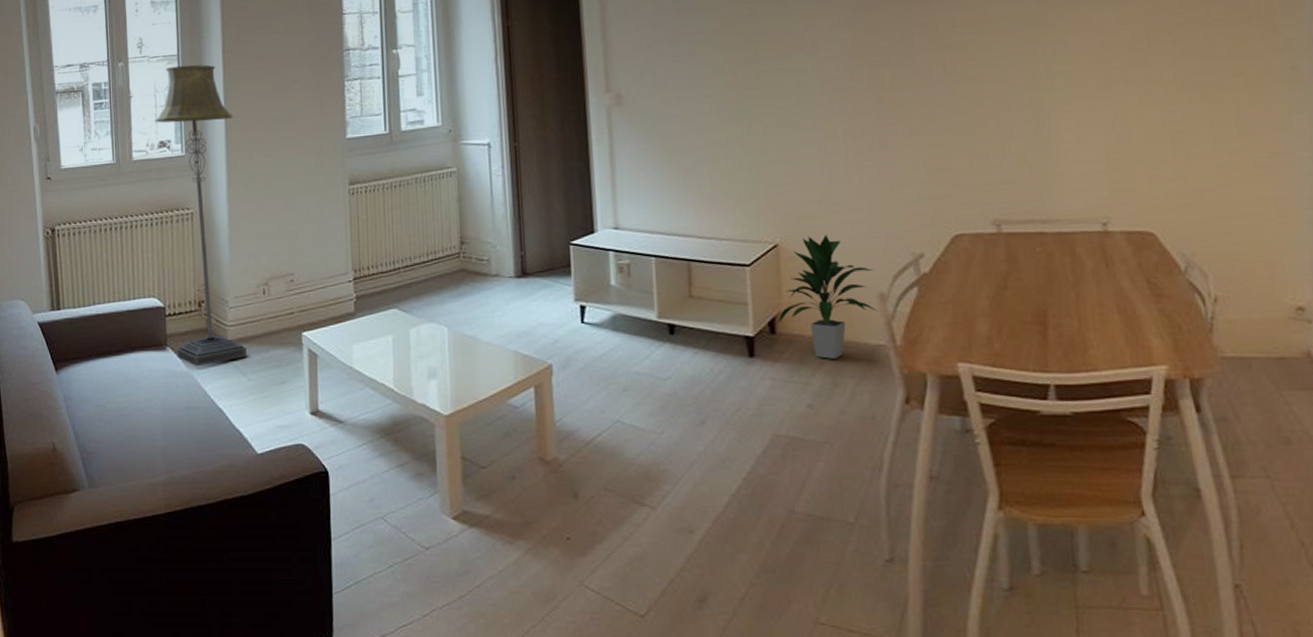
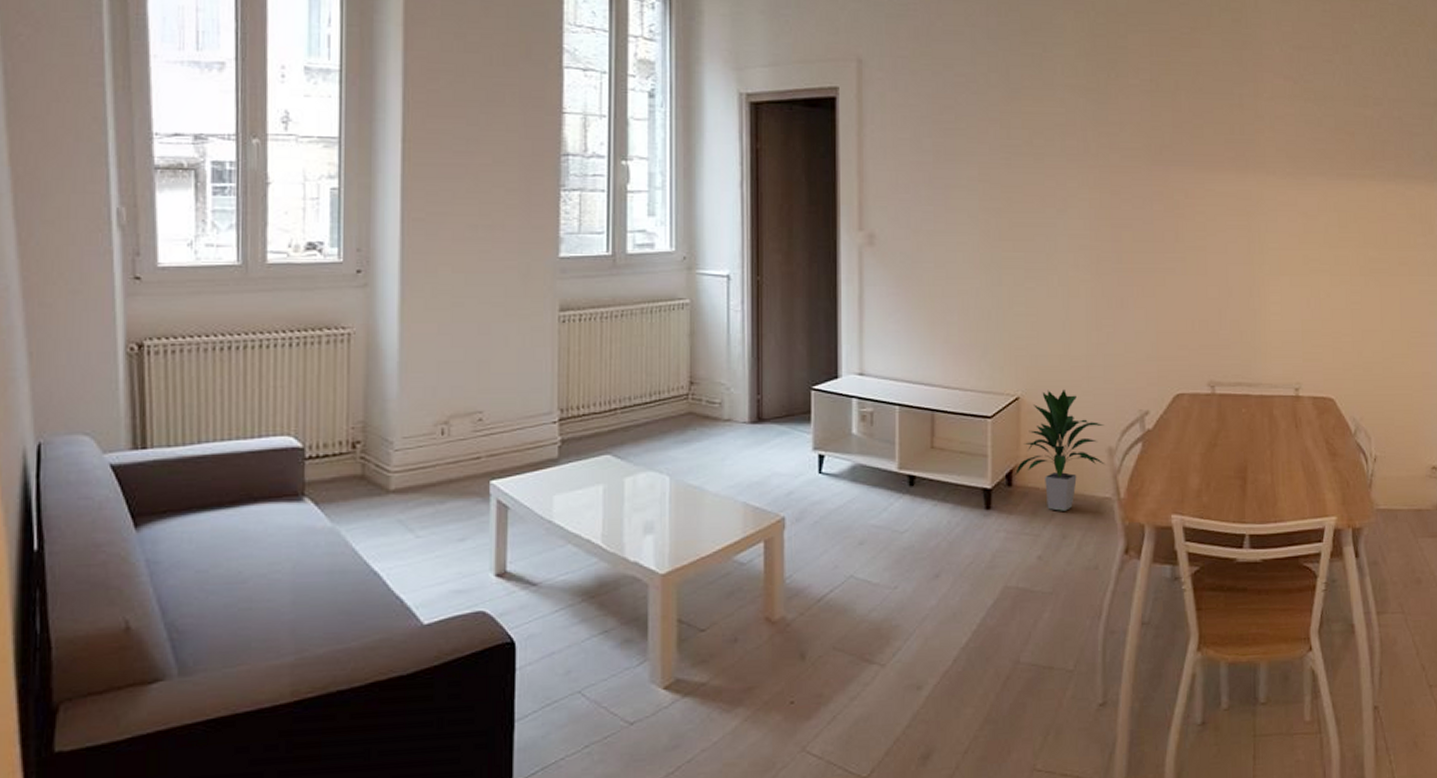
floor lamp: present [155,64,247,367] -> none [302,151,415,522]

